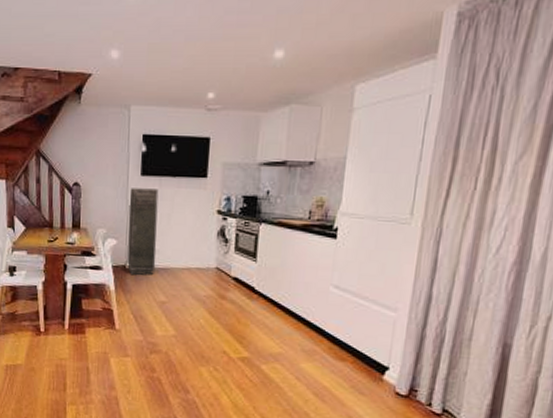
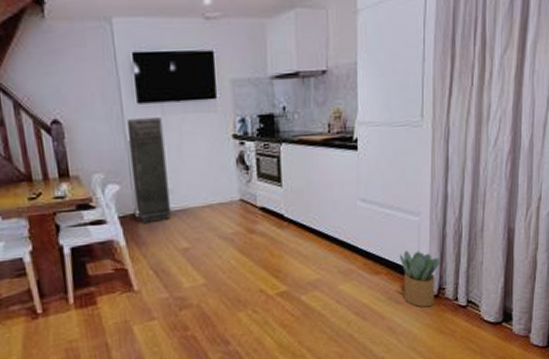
potted plant: none [368,344,416,406] -> present [399,250,441,308]

